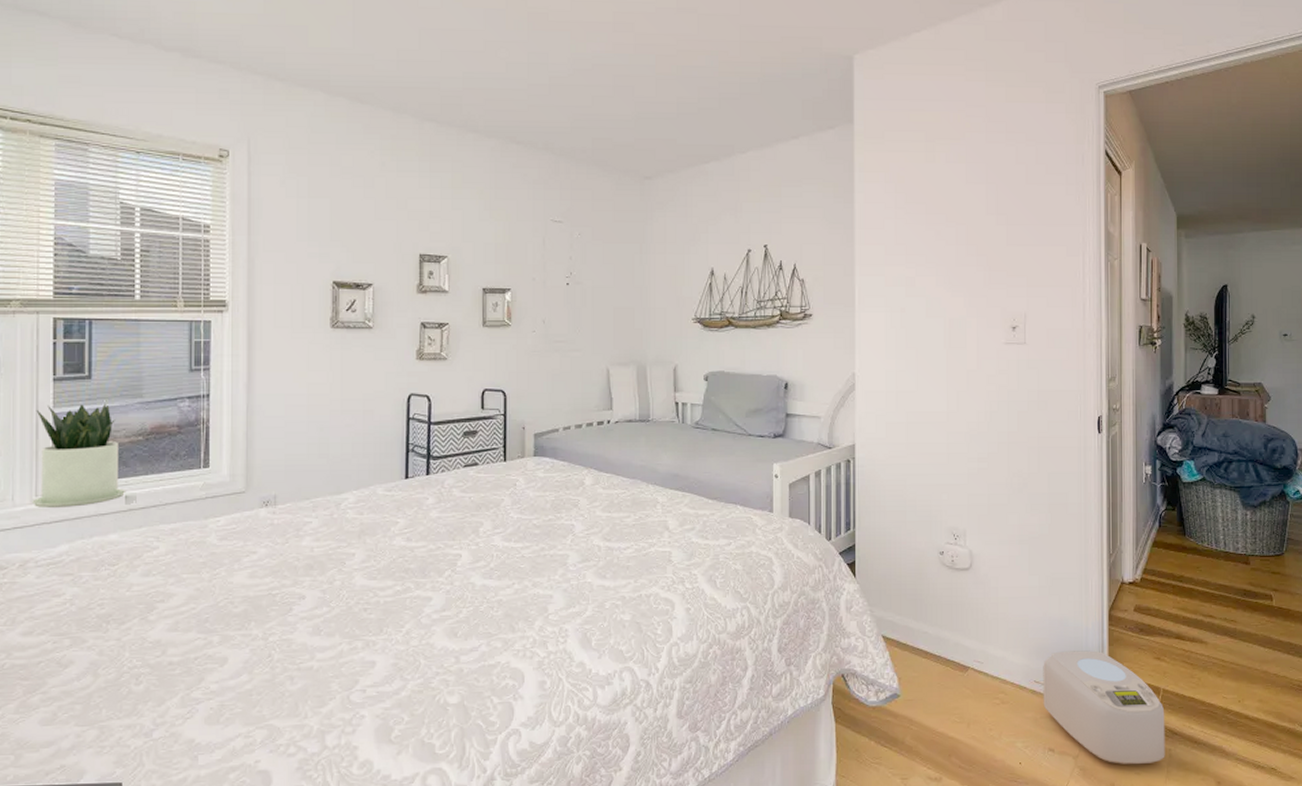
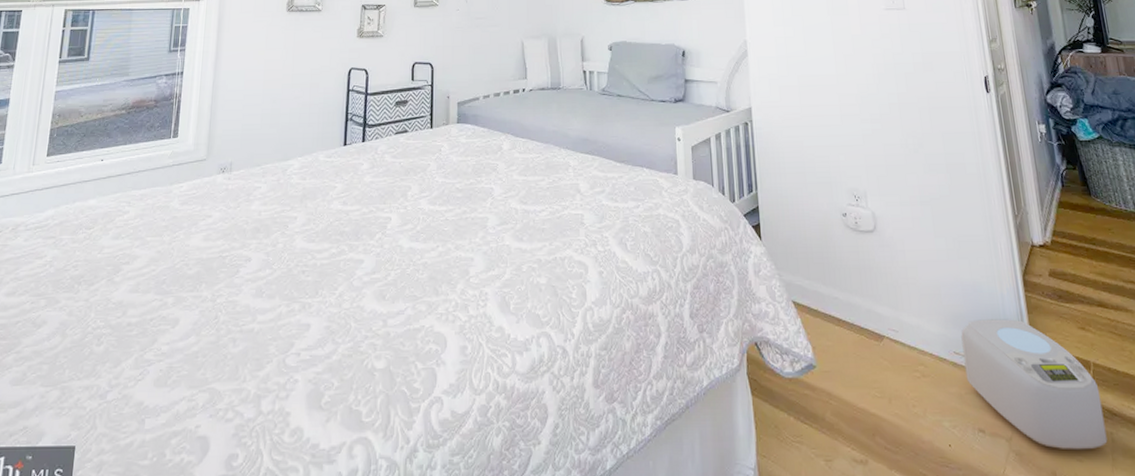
planter: present [31,403,127,509] -> none [28,81,108,176]

